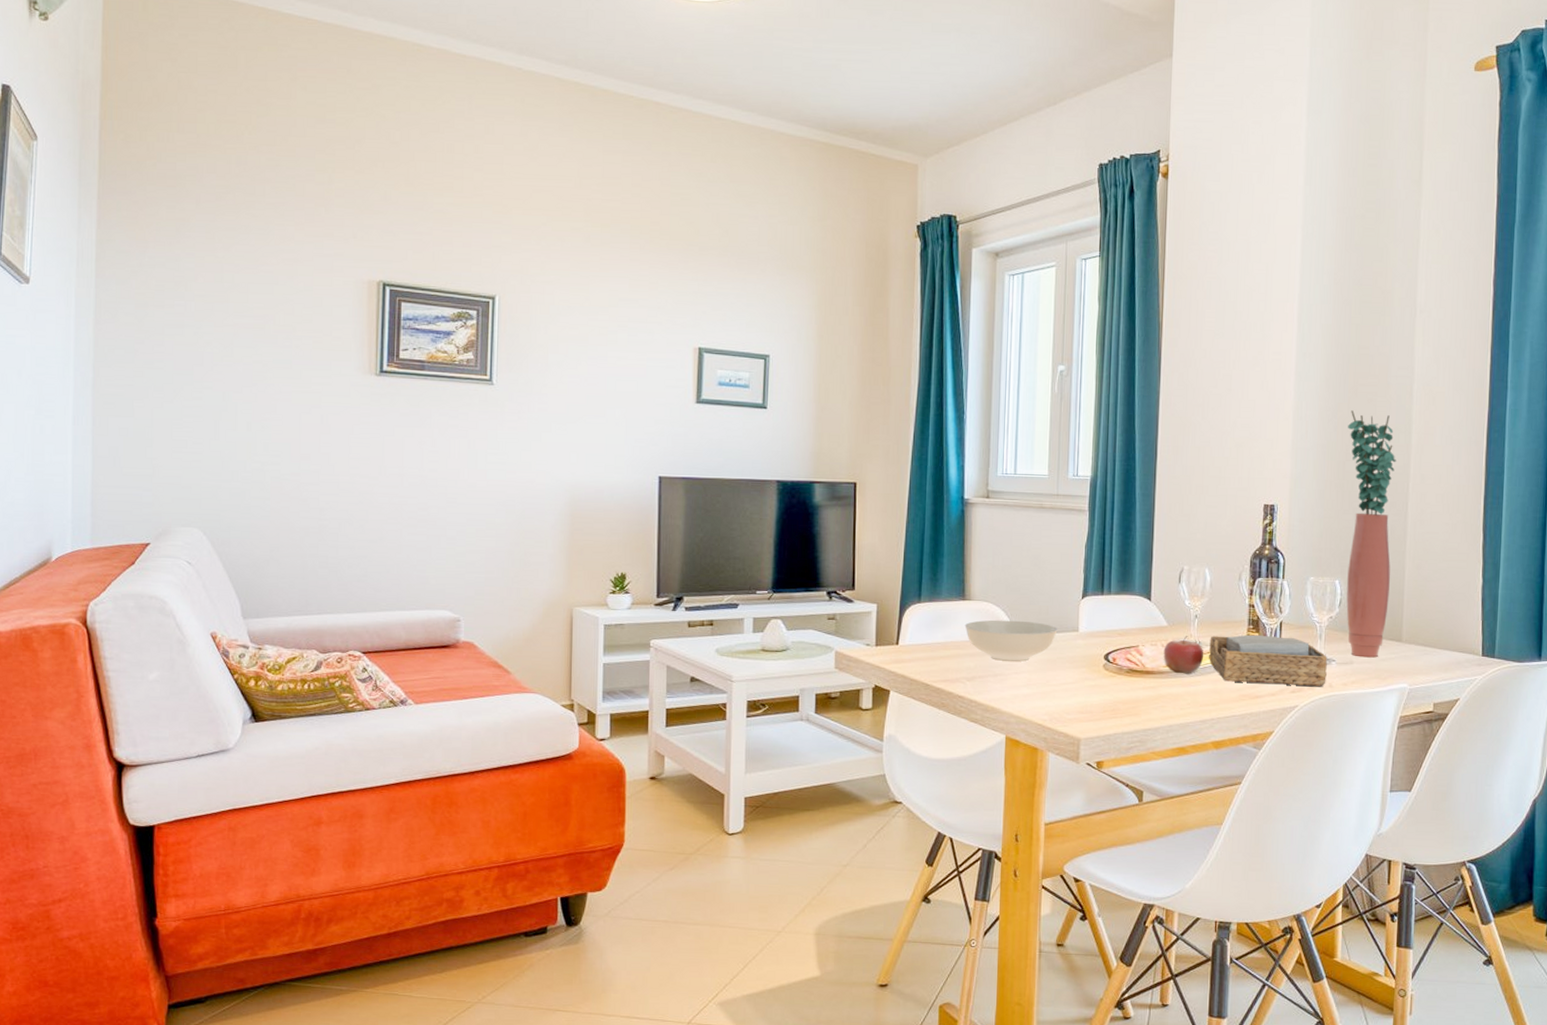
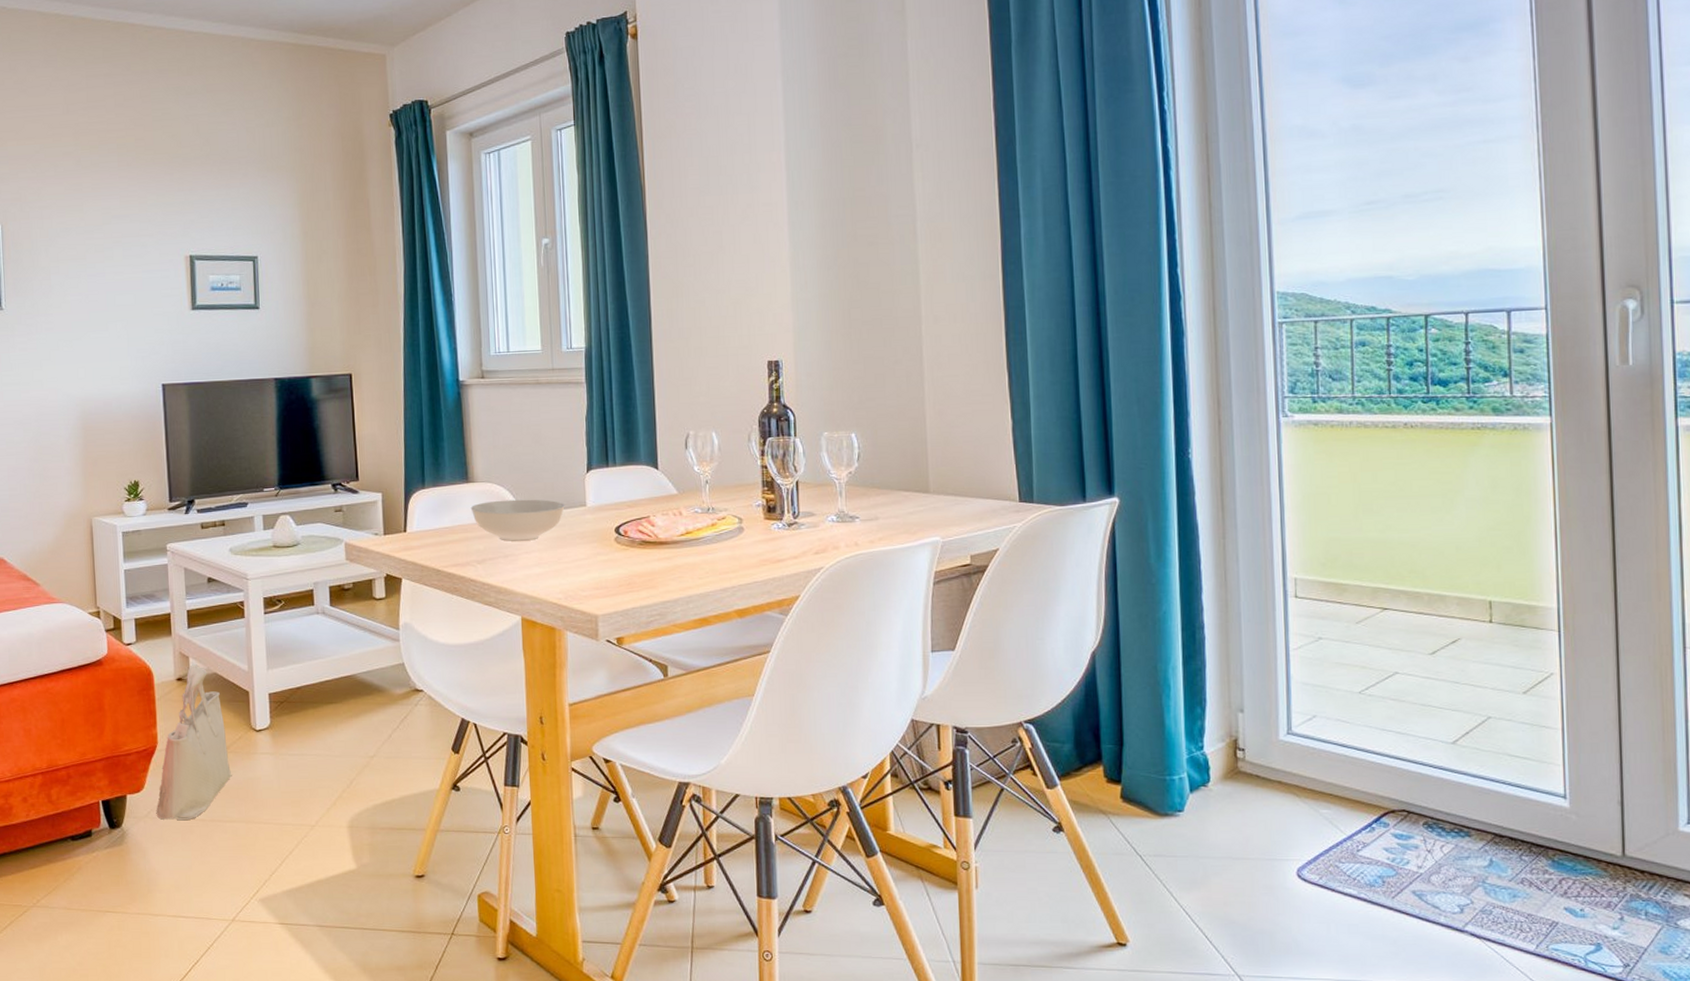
handbag: none [617,764,700,921] -> present [156,664,232,821]
fruit: present [1163,636,1204,674] -> none [676,503,719,543]
napkin holder: present [1209,634,1327,687] -> none [723,496,851,547]
vase: present [1346,410,1396,658] -> none [850,255,912,512]

